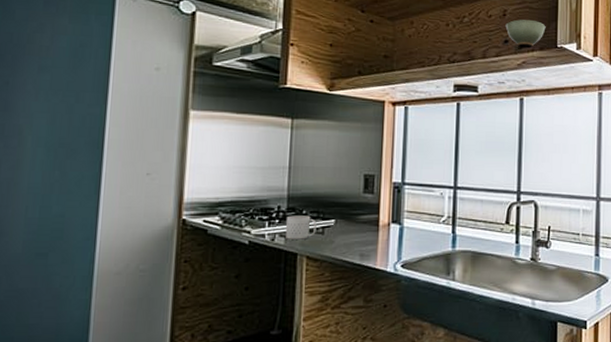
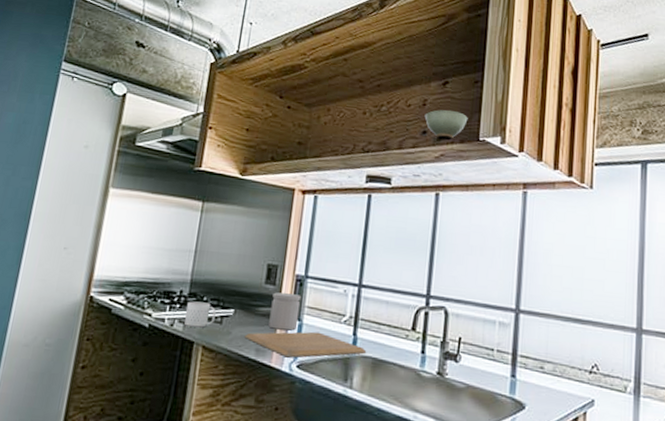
chopping board: none [348,233,466,259] -> present [245,331,367,358]
jar: none [370,200,400,234] -> present [268,292,302,331]

